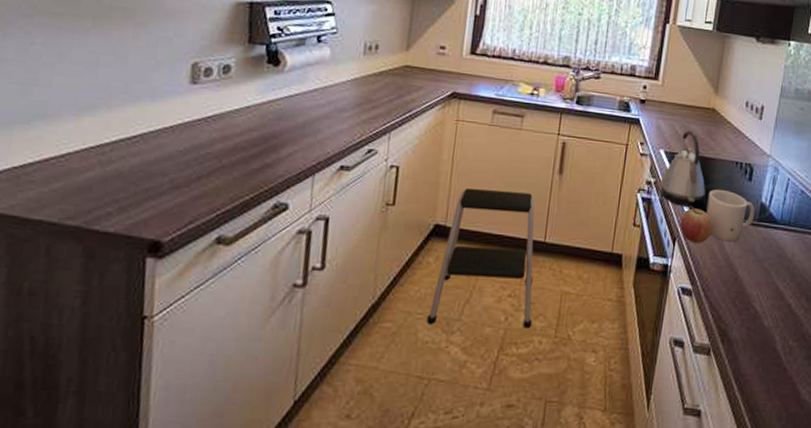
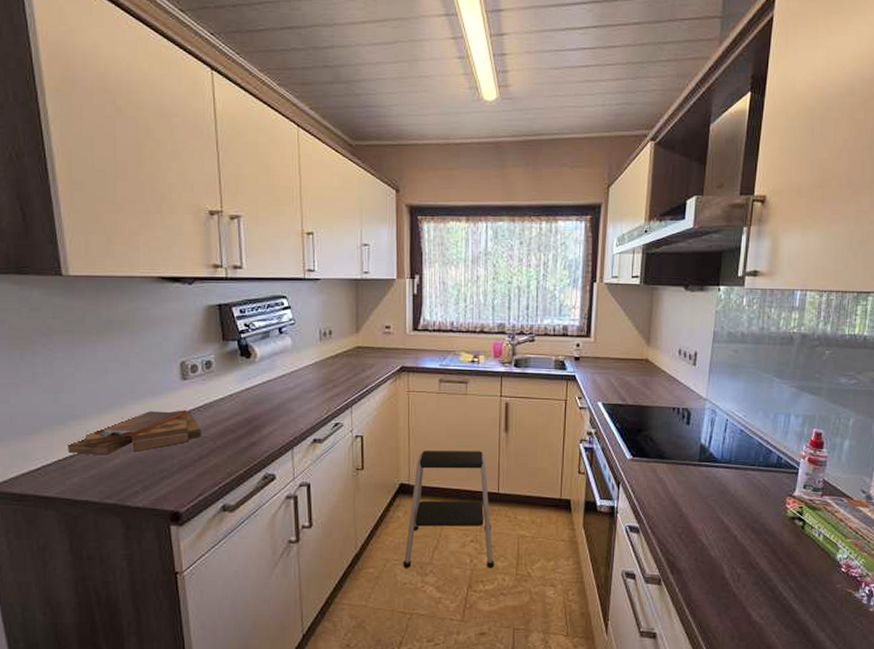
clipboard: none [27,117,206,165] -> present [67,410,202,454]
kettle: present [660,129,706,207] -> none [601,381,645,453]
fruit: present [680,205,714,243] -> none [623,451,655,485]
mug: present [706,189,755,241] -> none [647,435,695,481]

